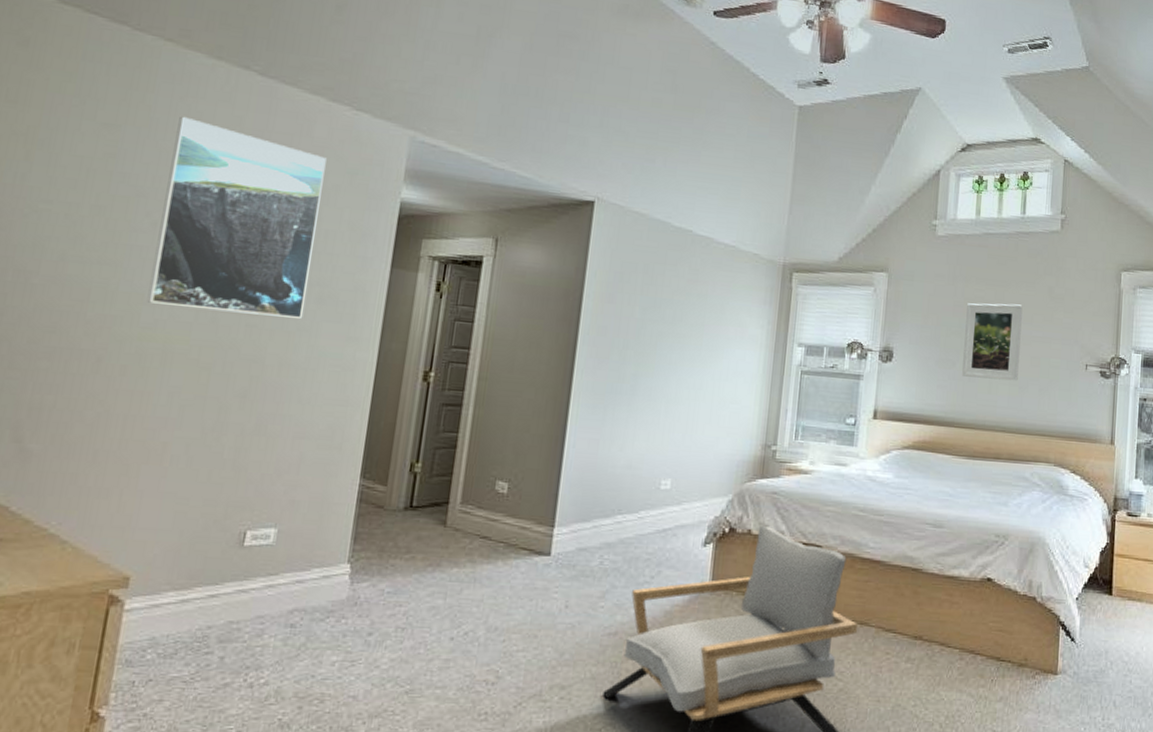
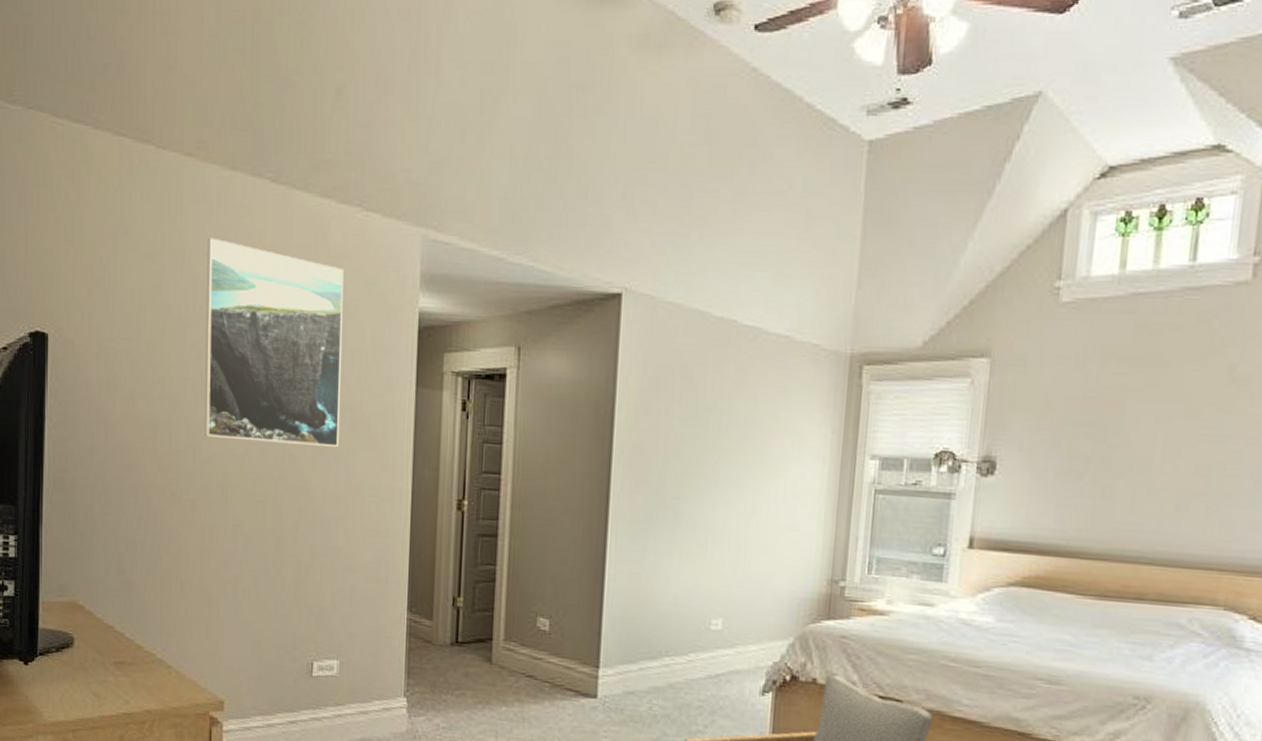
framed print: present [962,303,1023,381] -> none [1092,390,1187,497]

